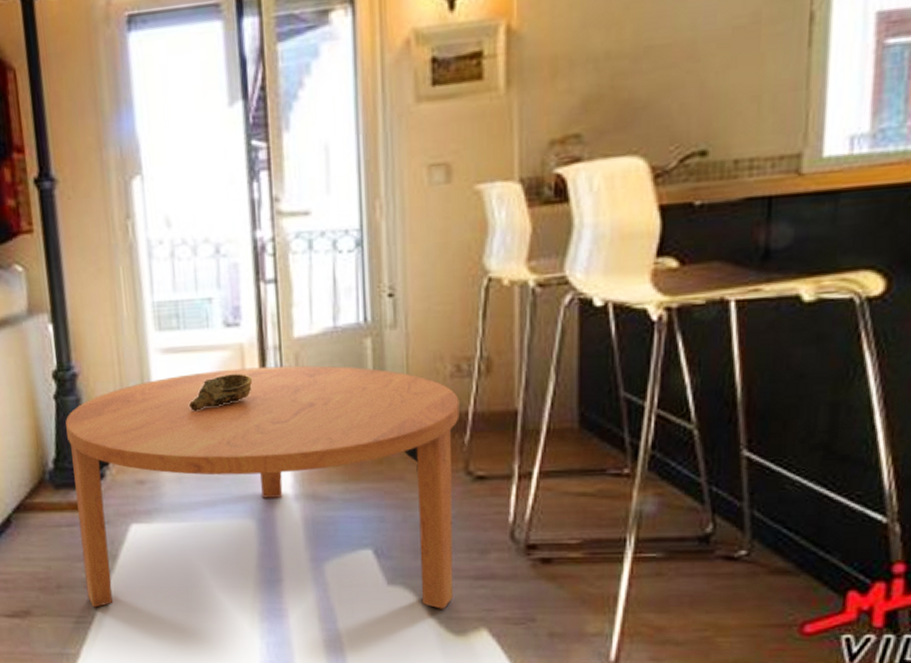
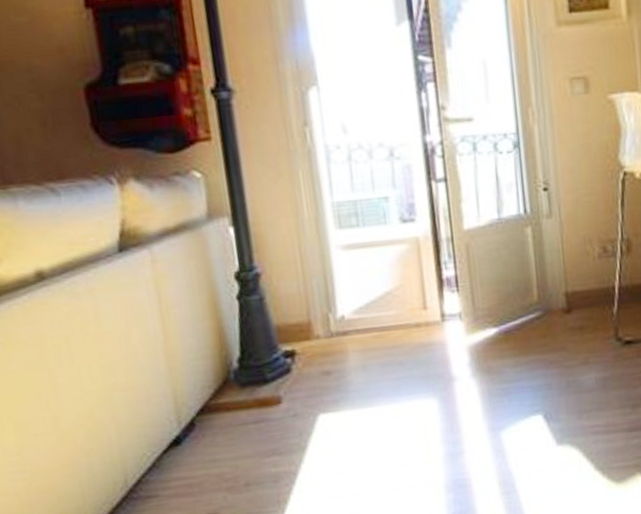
coffee table: present [65,365,460,609] -> none [249,253,613,501]
decorative bowl: present [189,373,253,411] -> none [371,264,429,302]

